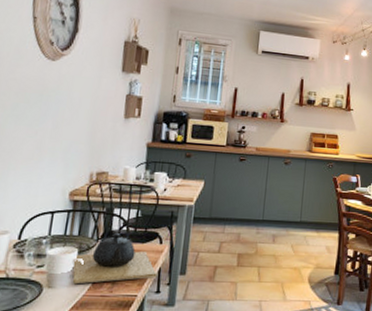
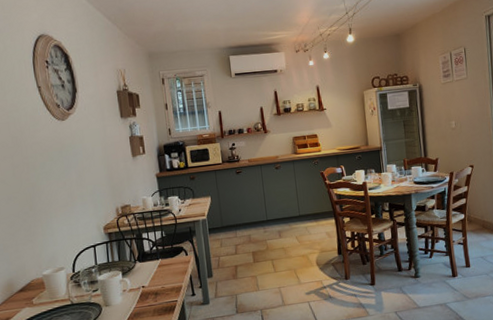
teapot: present [72,233,157,284] -> none [120,253,190,300]

